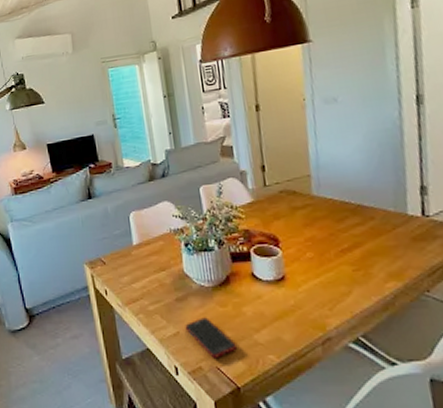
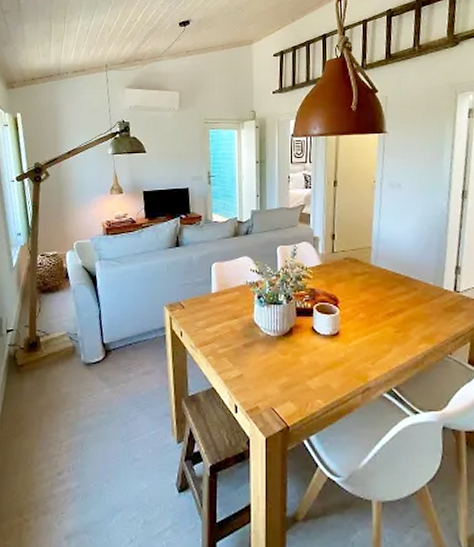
cell phone: present [185,317,237,358] -> none [249,363,291,400]

